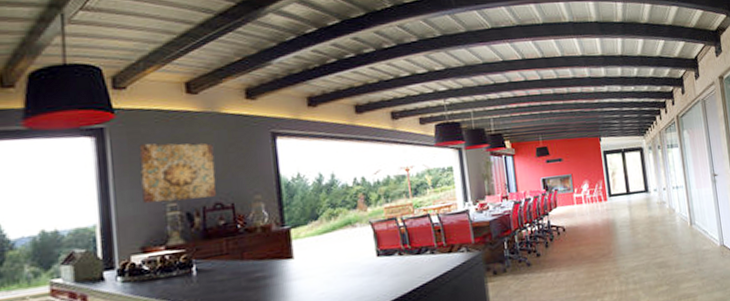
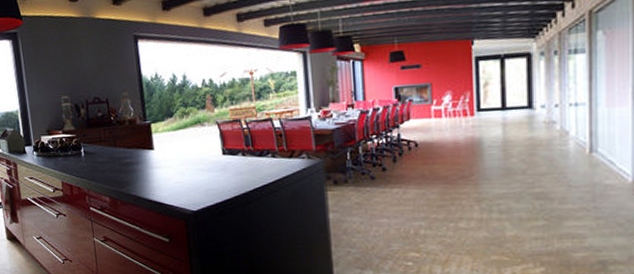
wall art: present [138,143,217,204] -> none [40,45,95,96]

